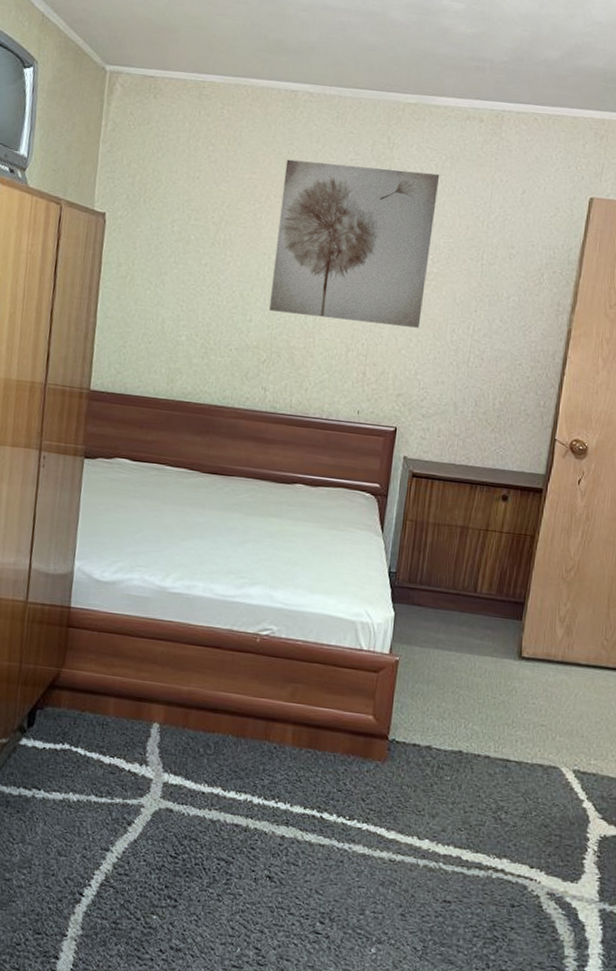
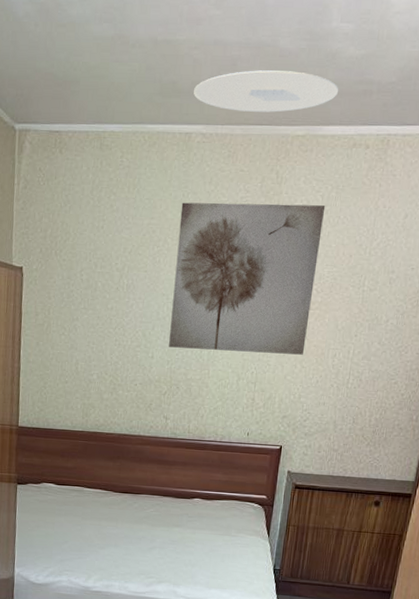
ceiling light: none [301,36,451,79] -> present [194,70,339,113]

